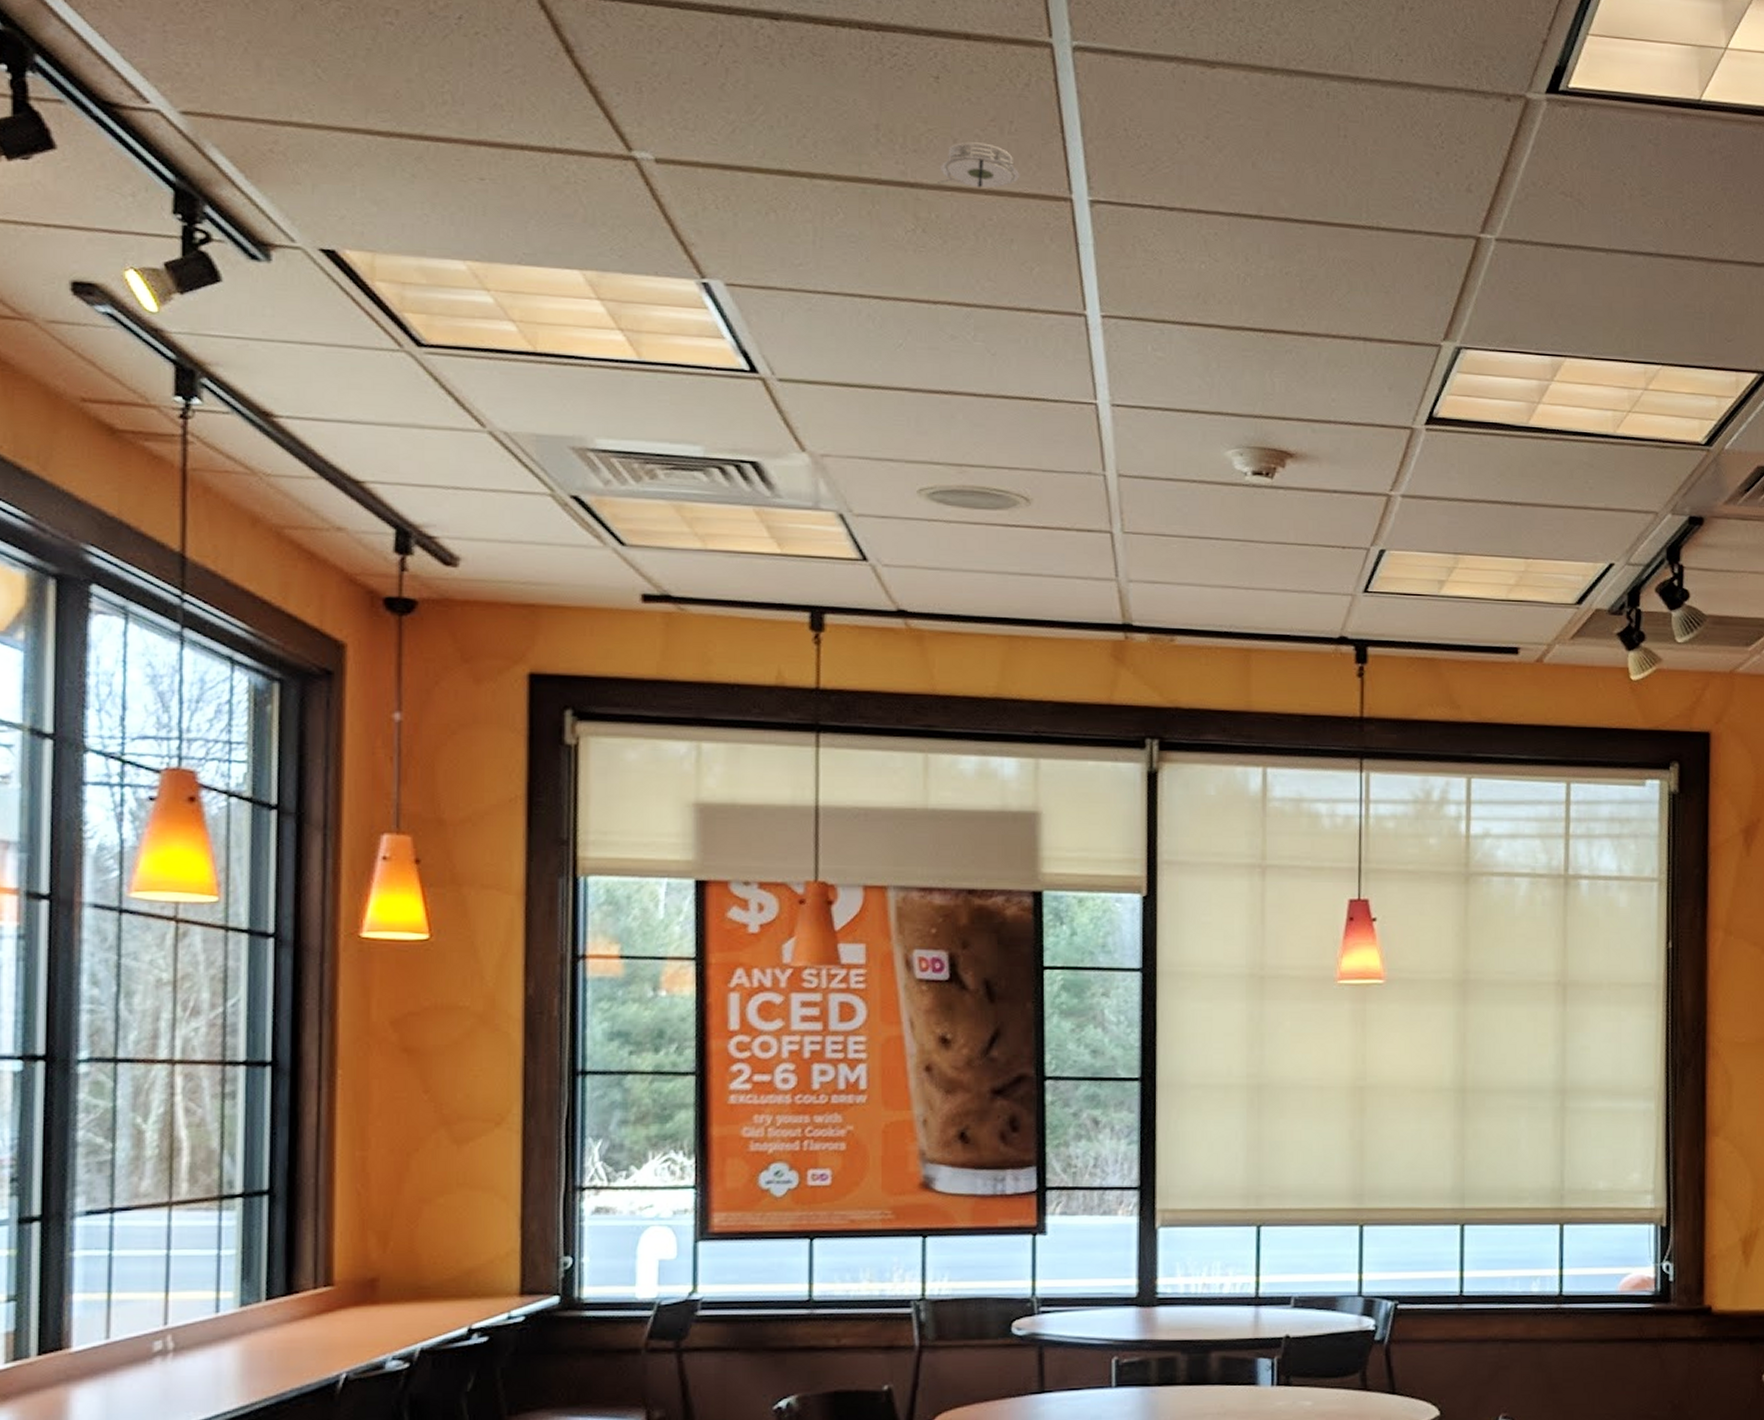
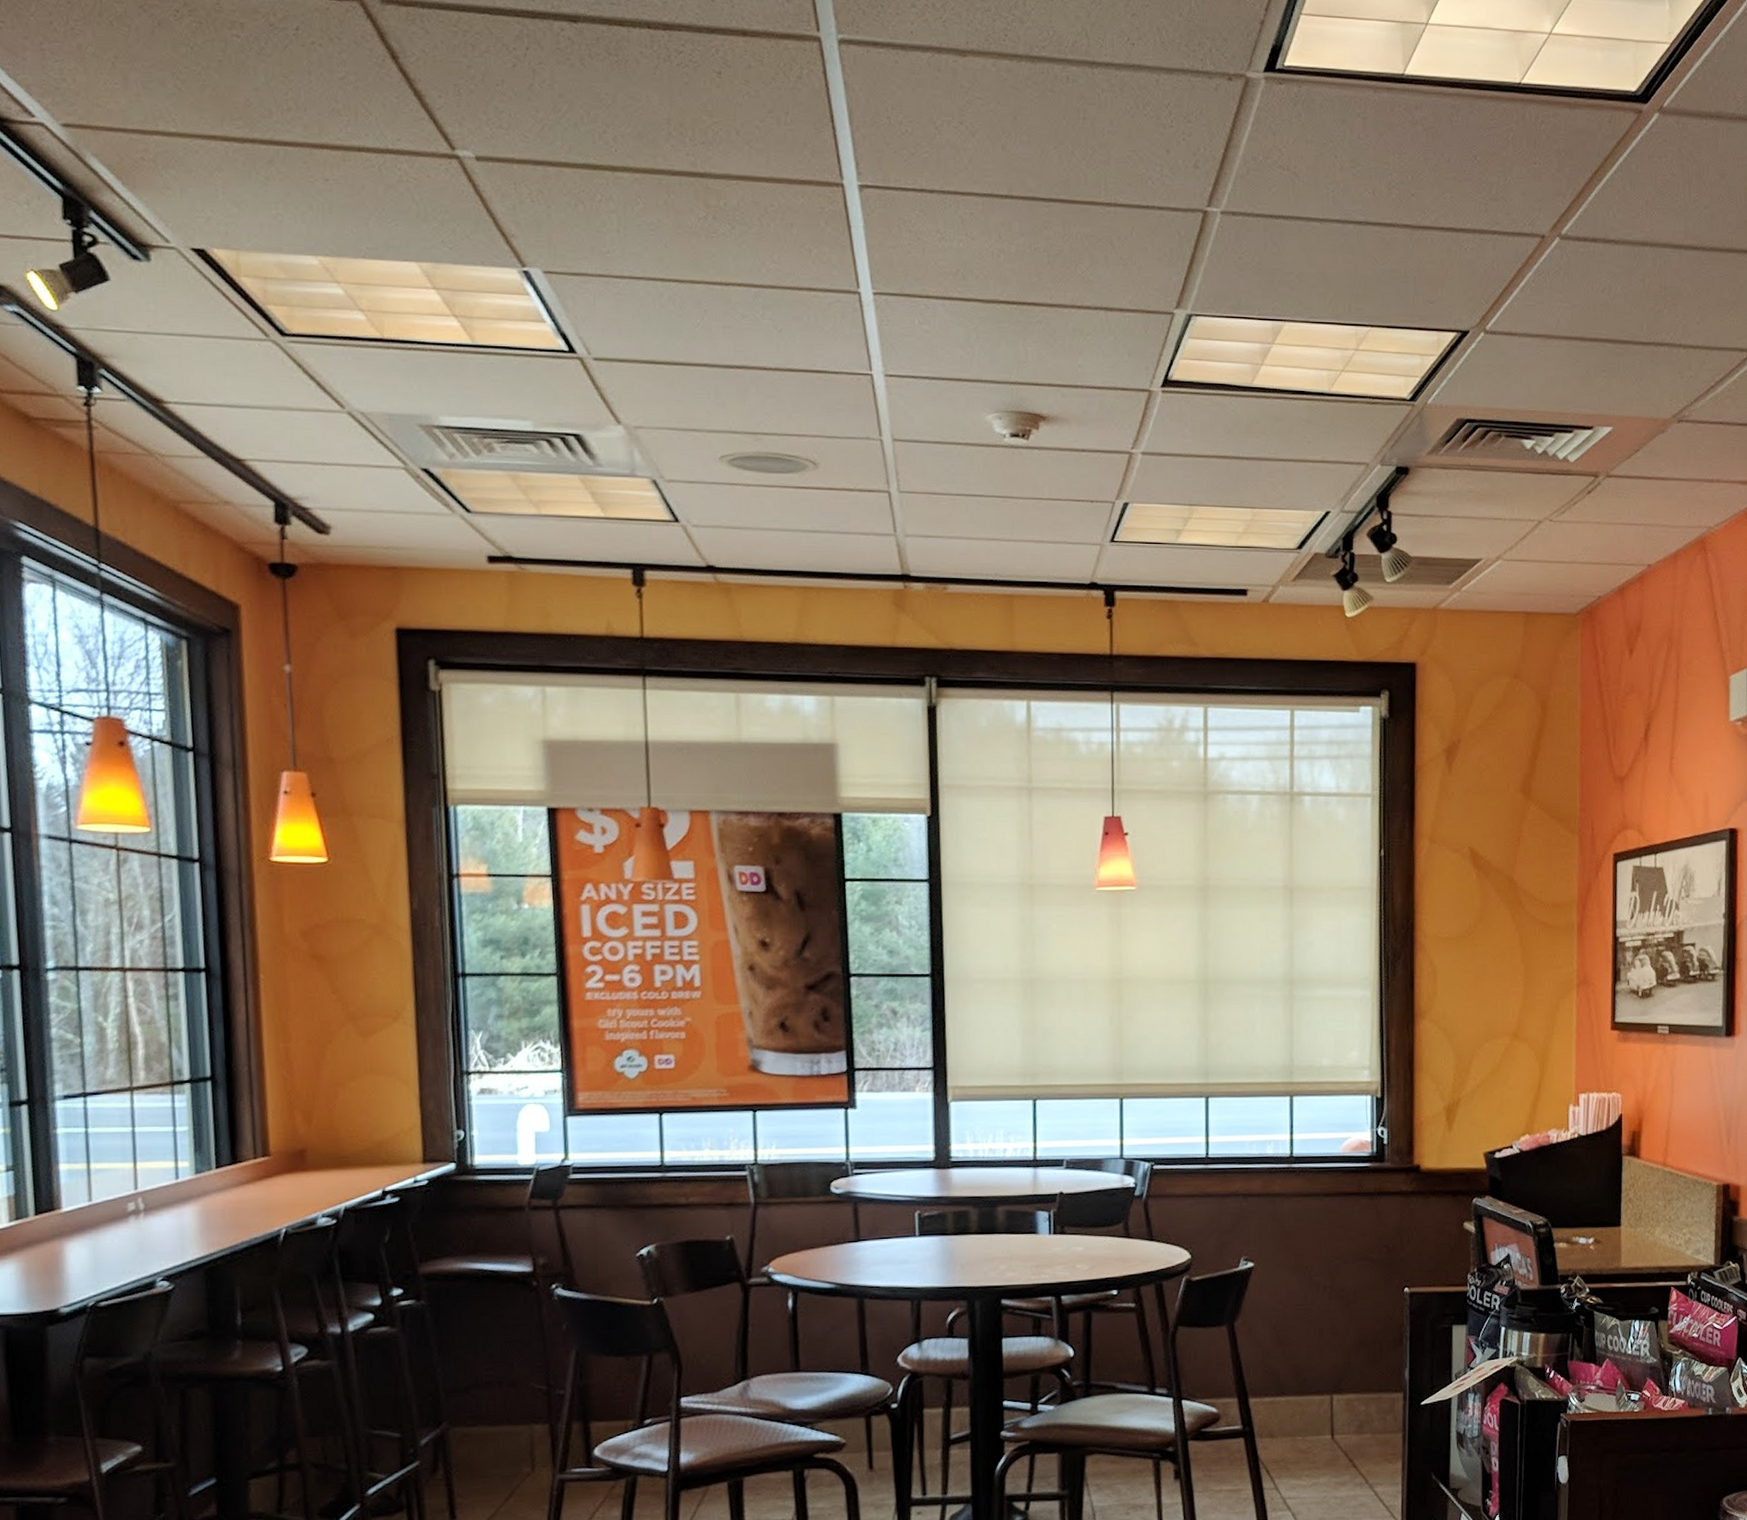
smoke detector: present [936,141,1020,188] -> none [723,133,797,176]

